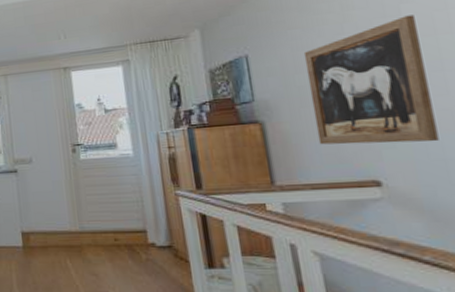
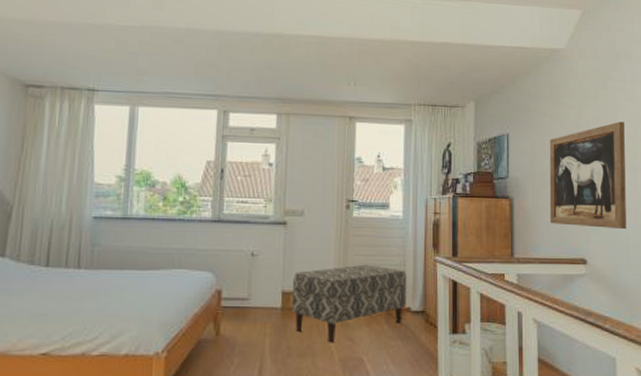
bench: none [30,203,150,278] -> present [291,264,407,343]

